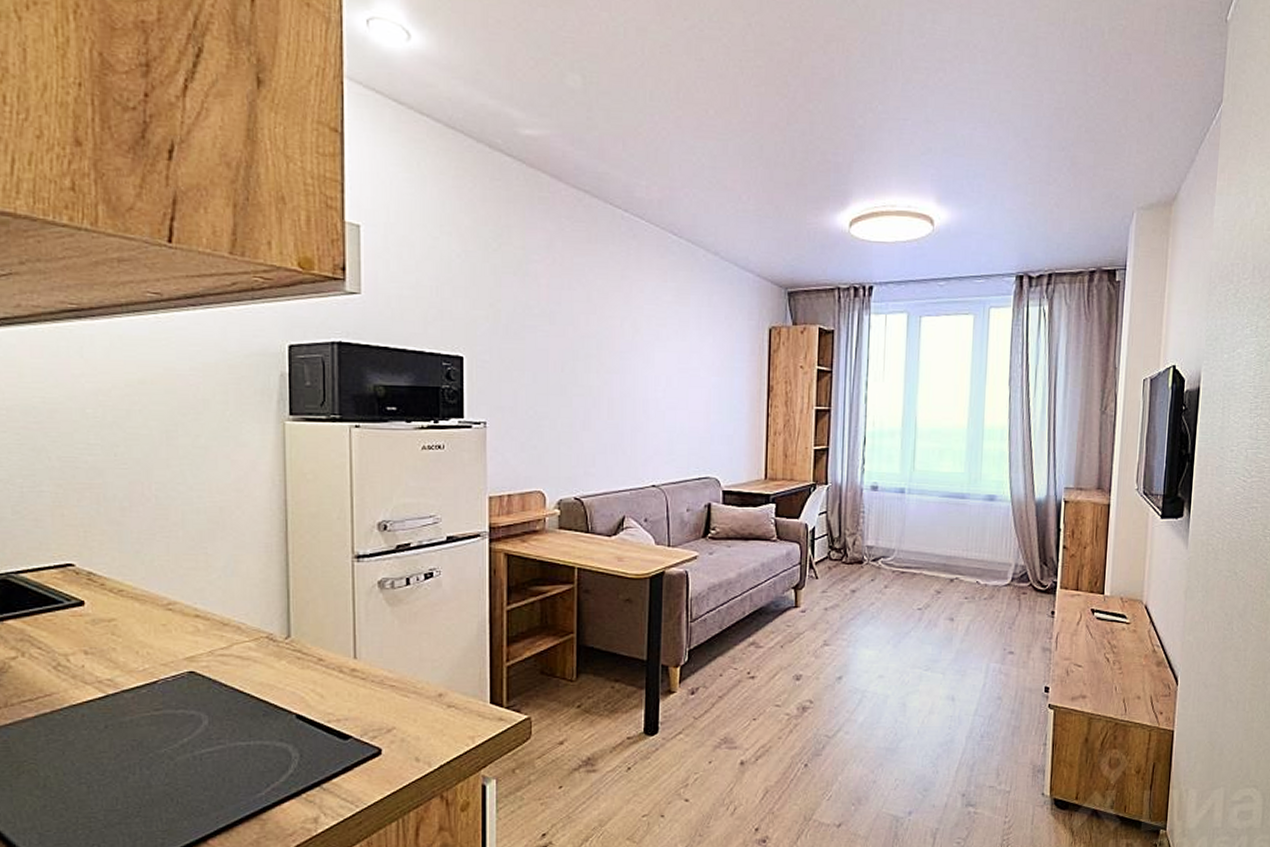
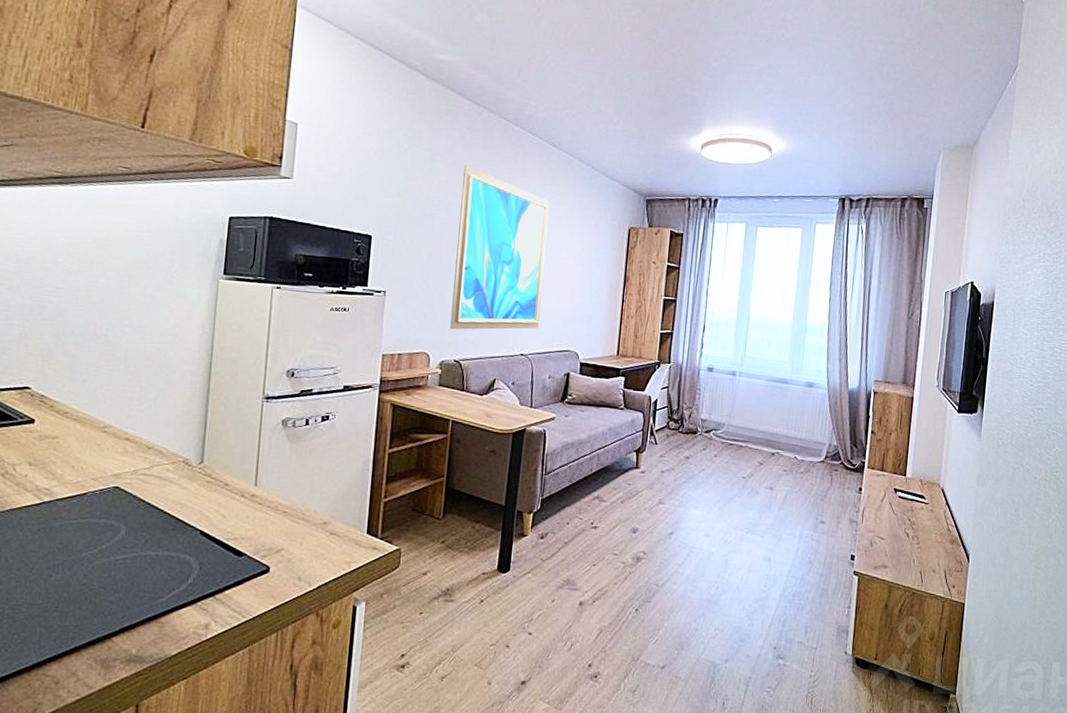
wall art: none [566,264,673,463] -> present [450,165,550,330]

